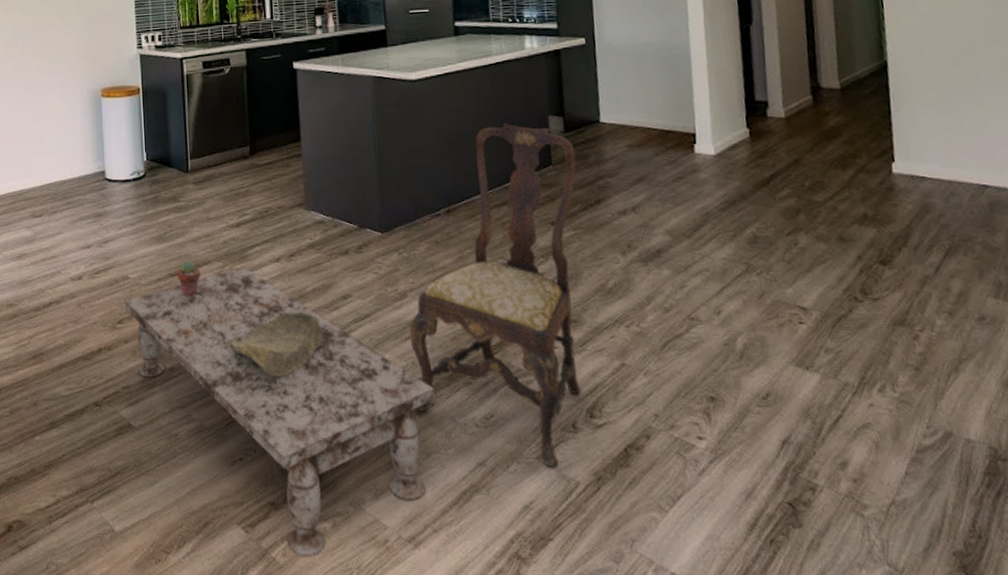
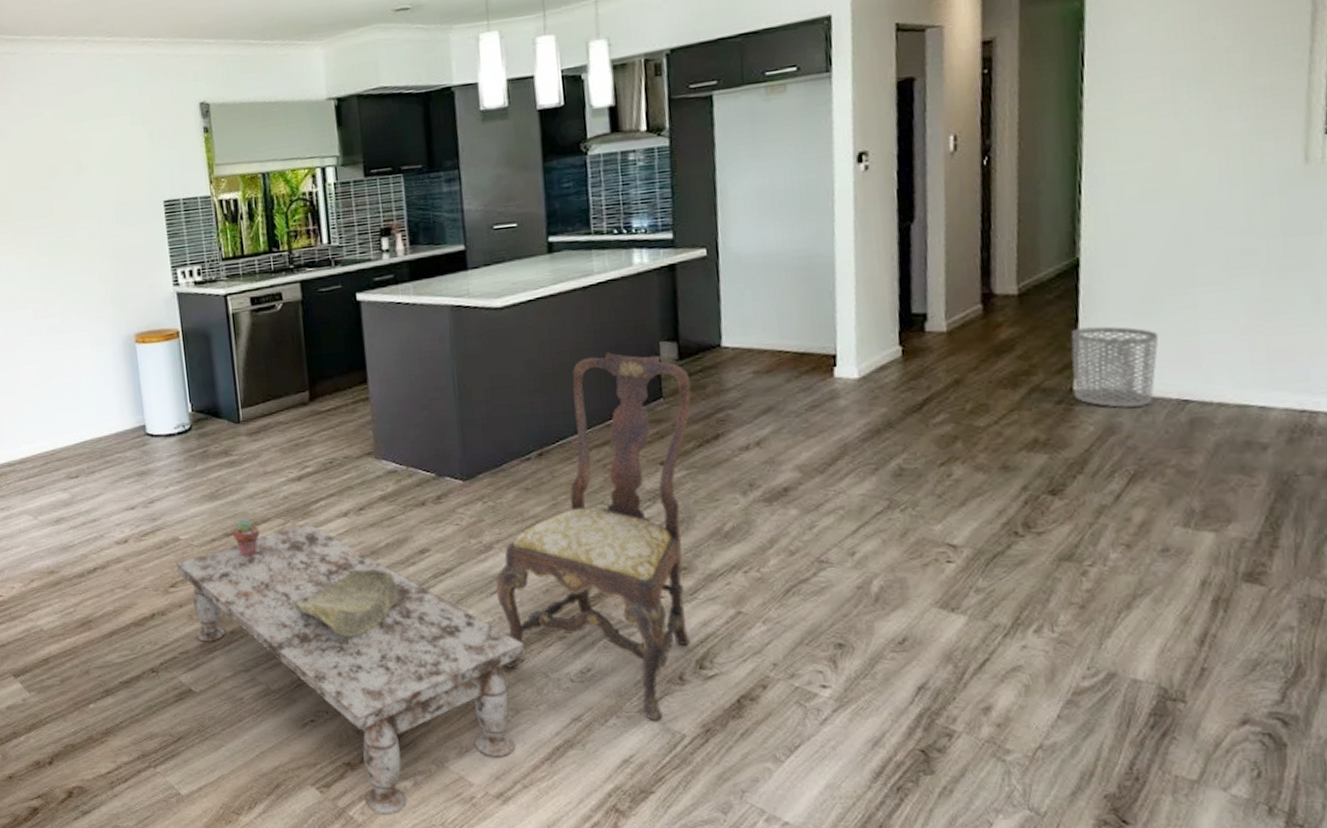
waste bin: none [886,119,958,190] -> present [1071,326,1159,408]

